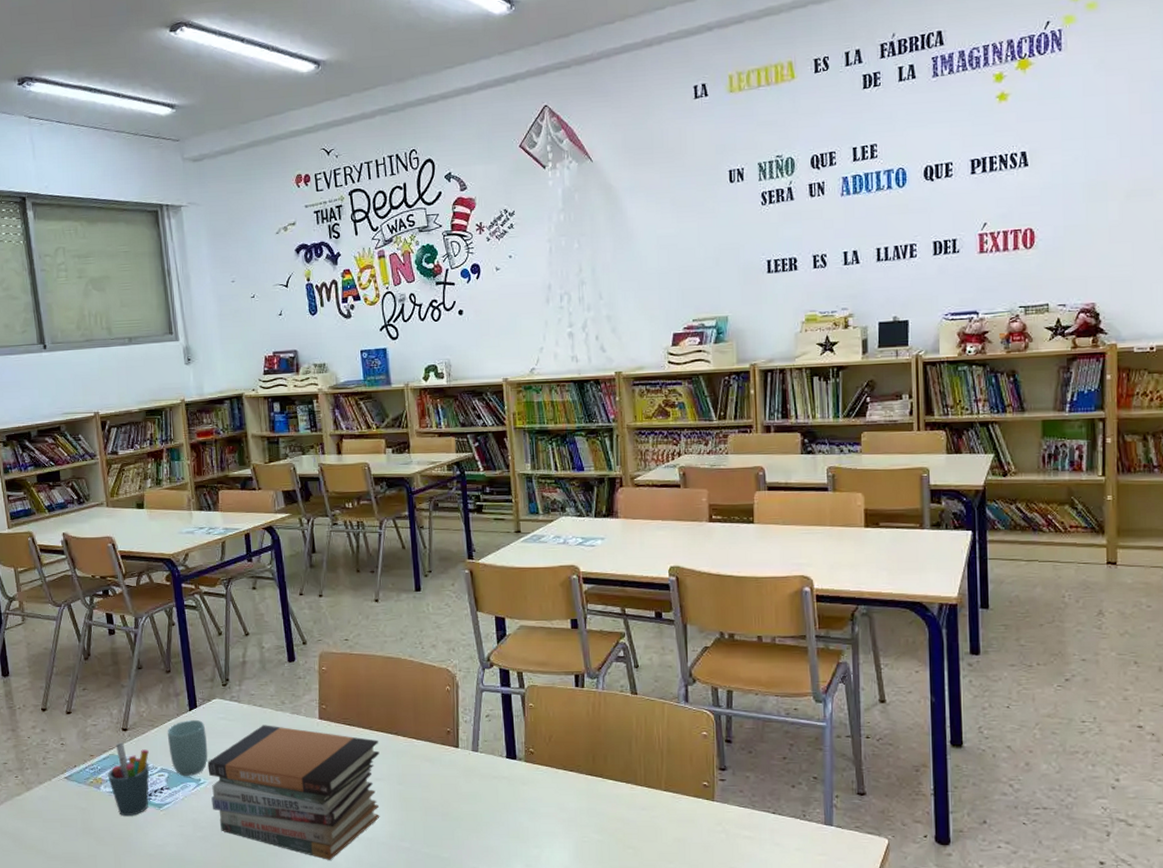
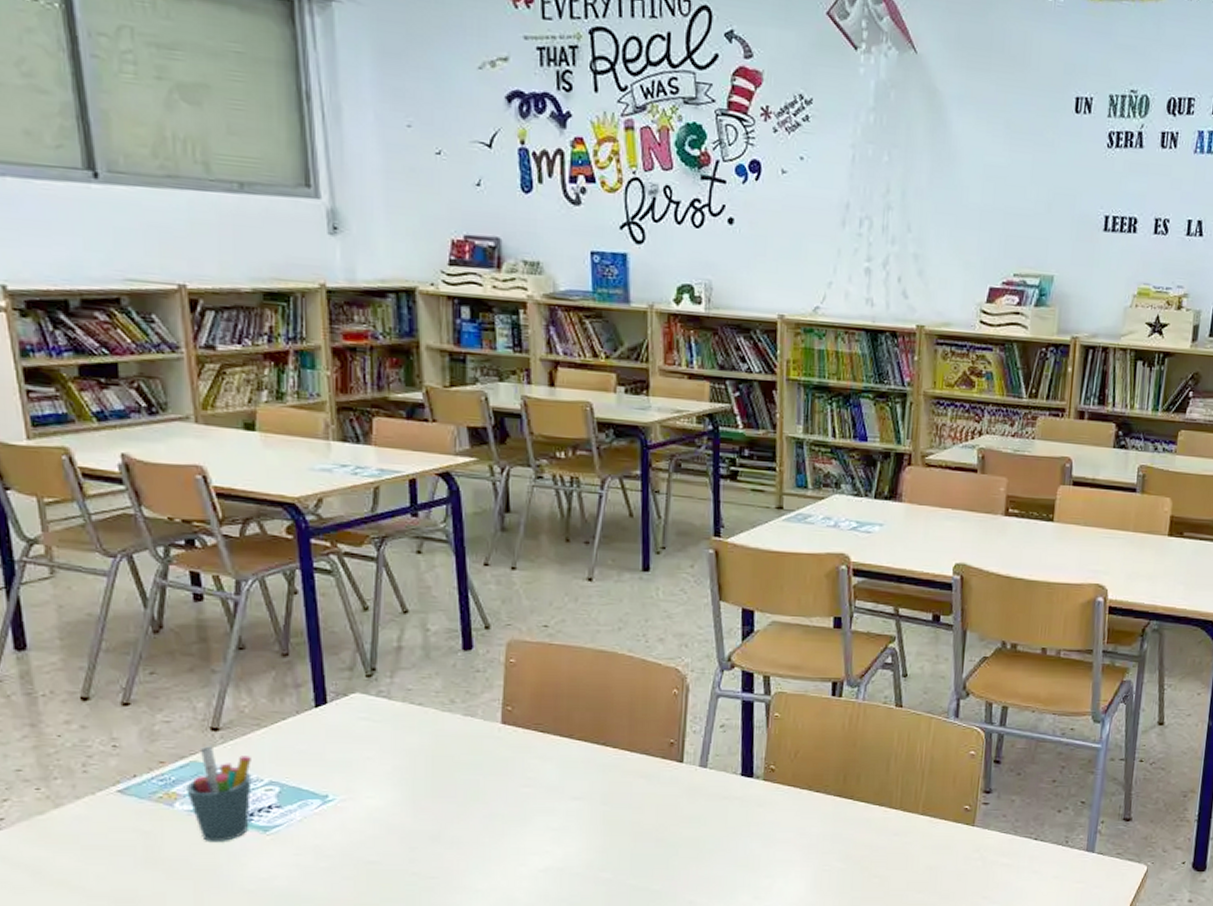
cup: present [167,719,208,777] -> none [280,718,341,792]
book stack: present [207,725,380,860] -> none [339,728,581,895]

